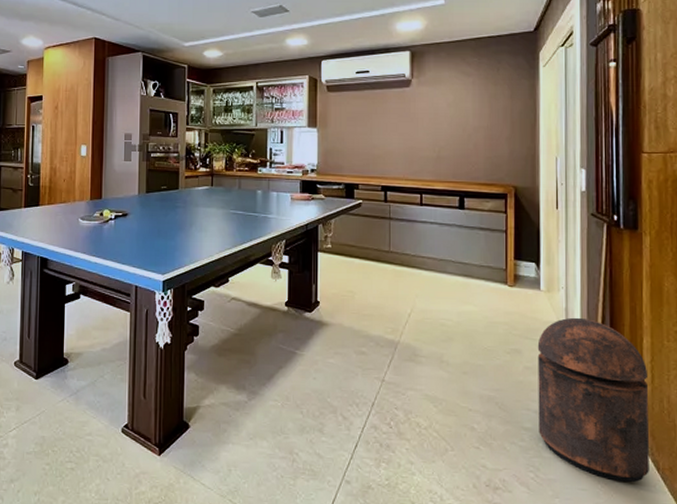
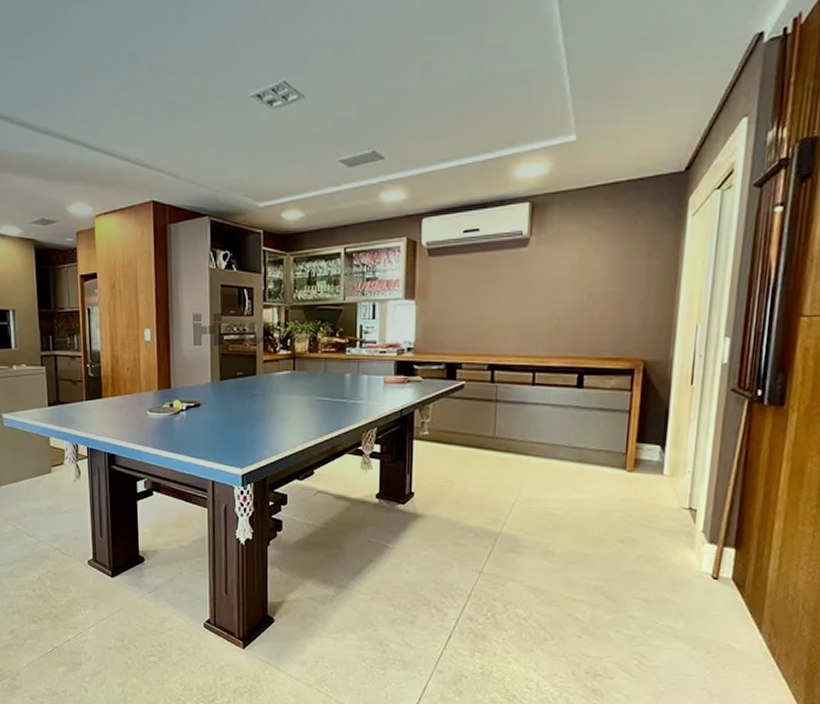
trash can: present [537,317,649,483] -> none [647,503,775,668]

